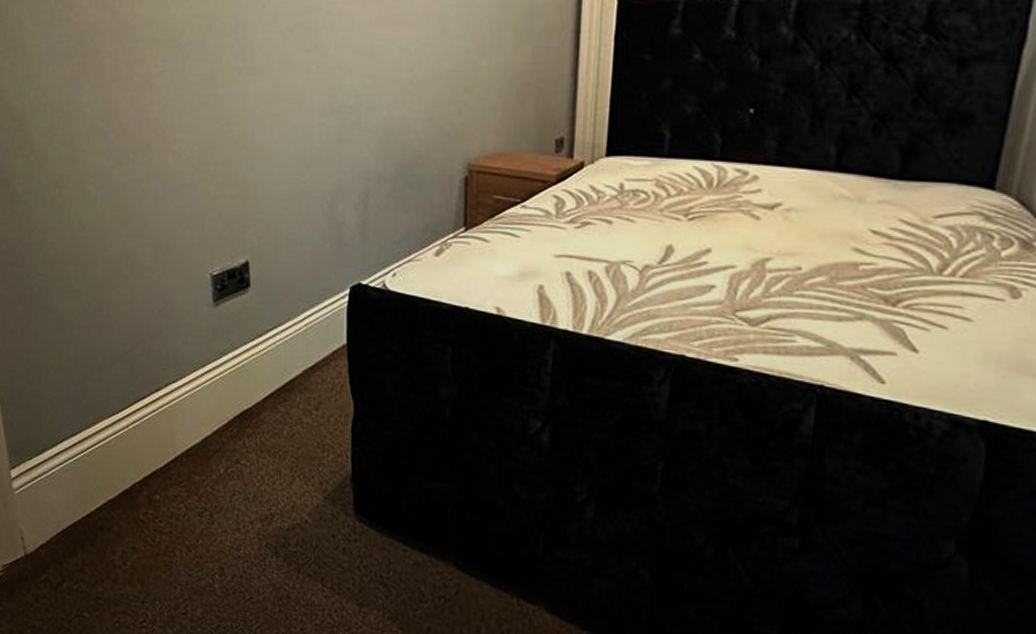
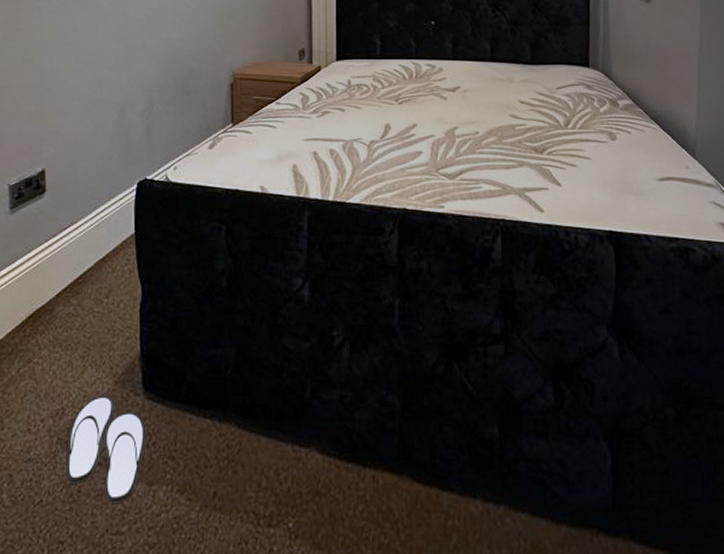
slippers: none [274,508,357,617] -> present [65,395,146,503]

